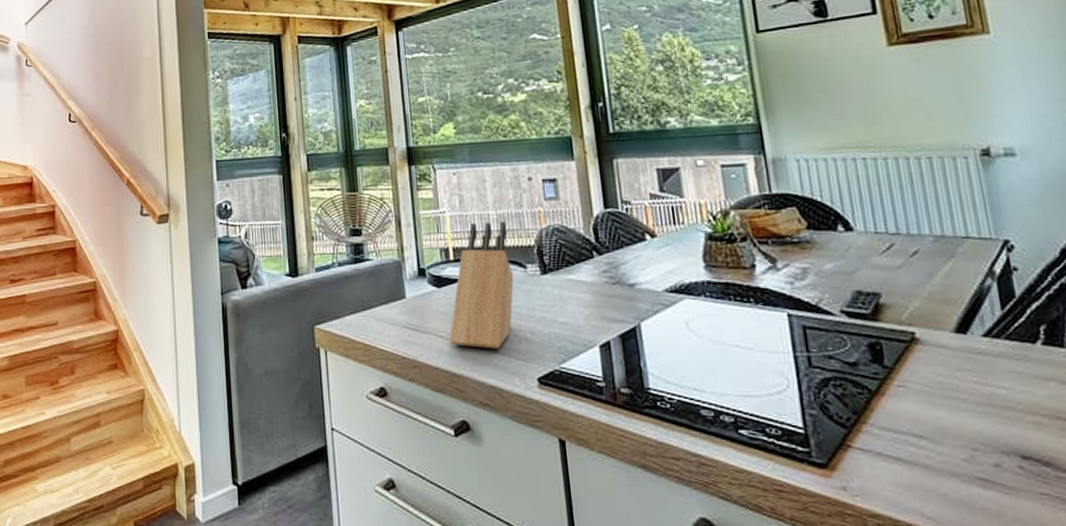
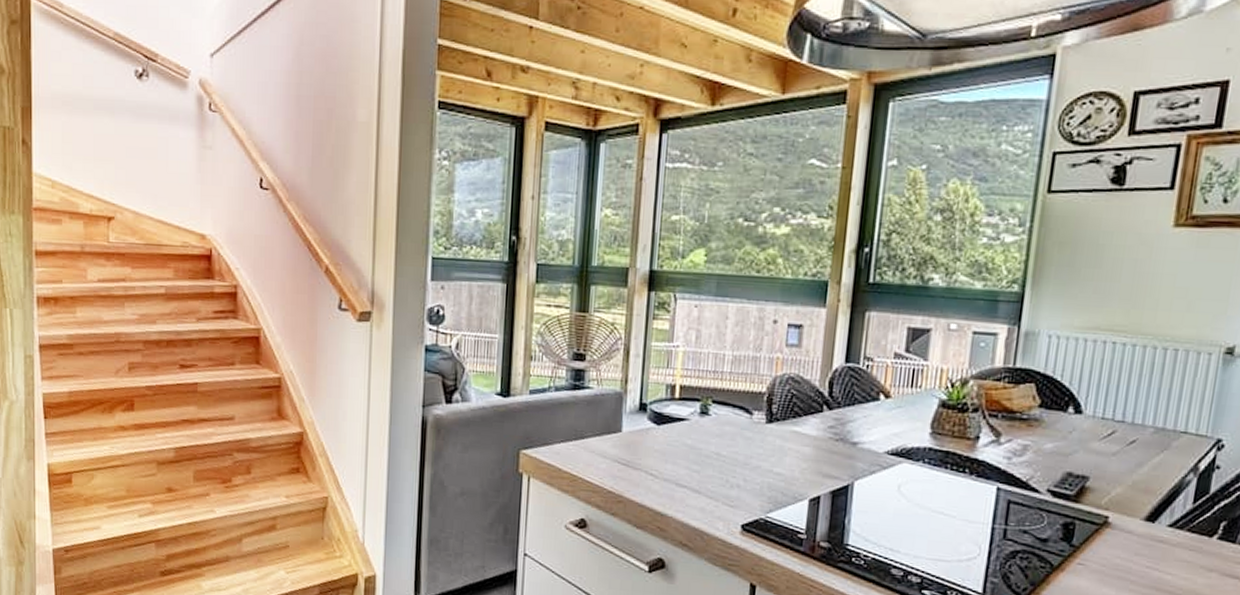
knife block: present [449,221,514,349] -> none [659,361,741,493]

